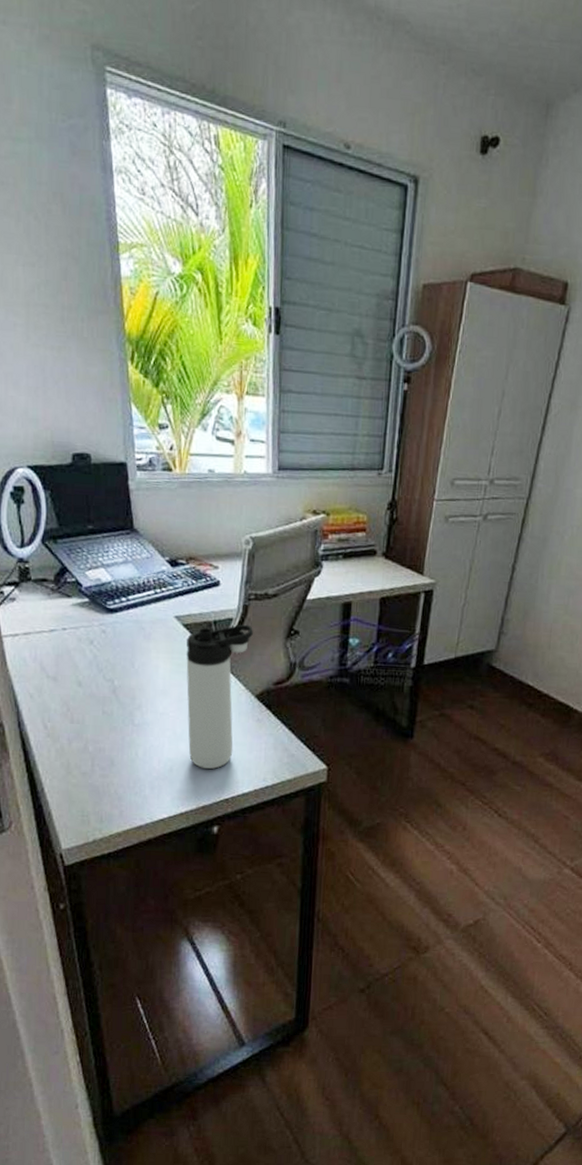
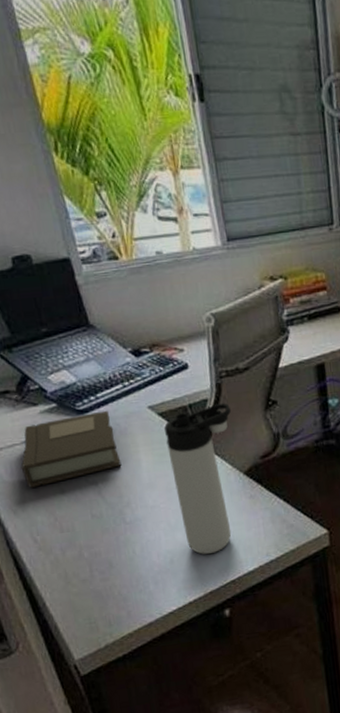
book: none [45,613,140,676] -> present [21,410,122,488]

